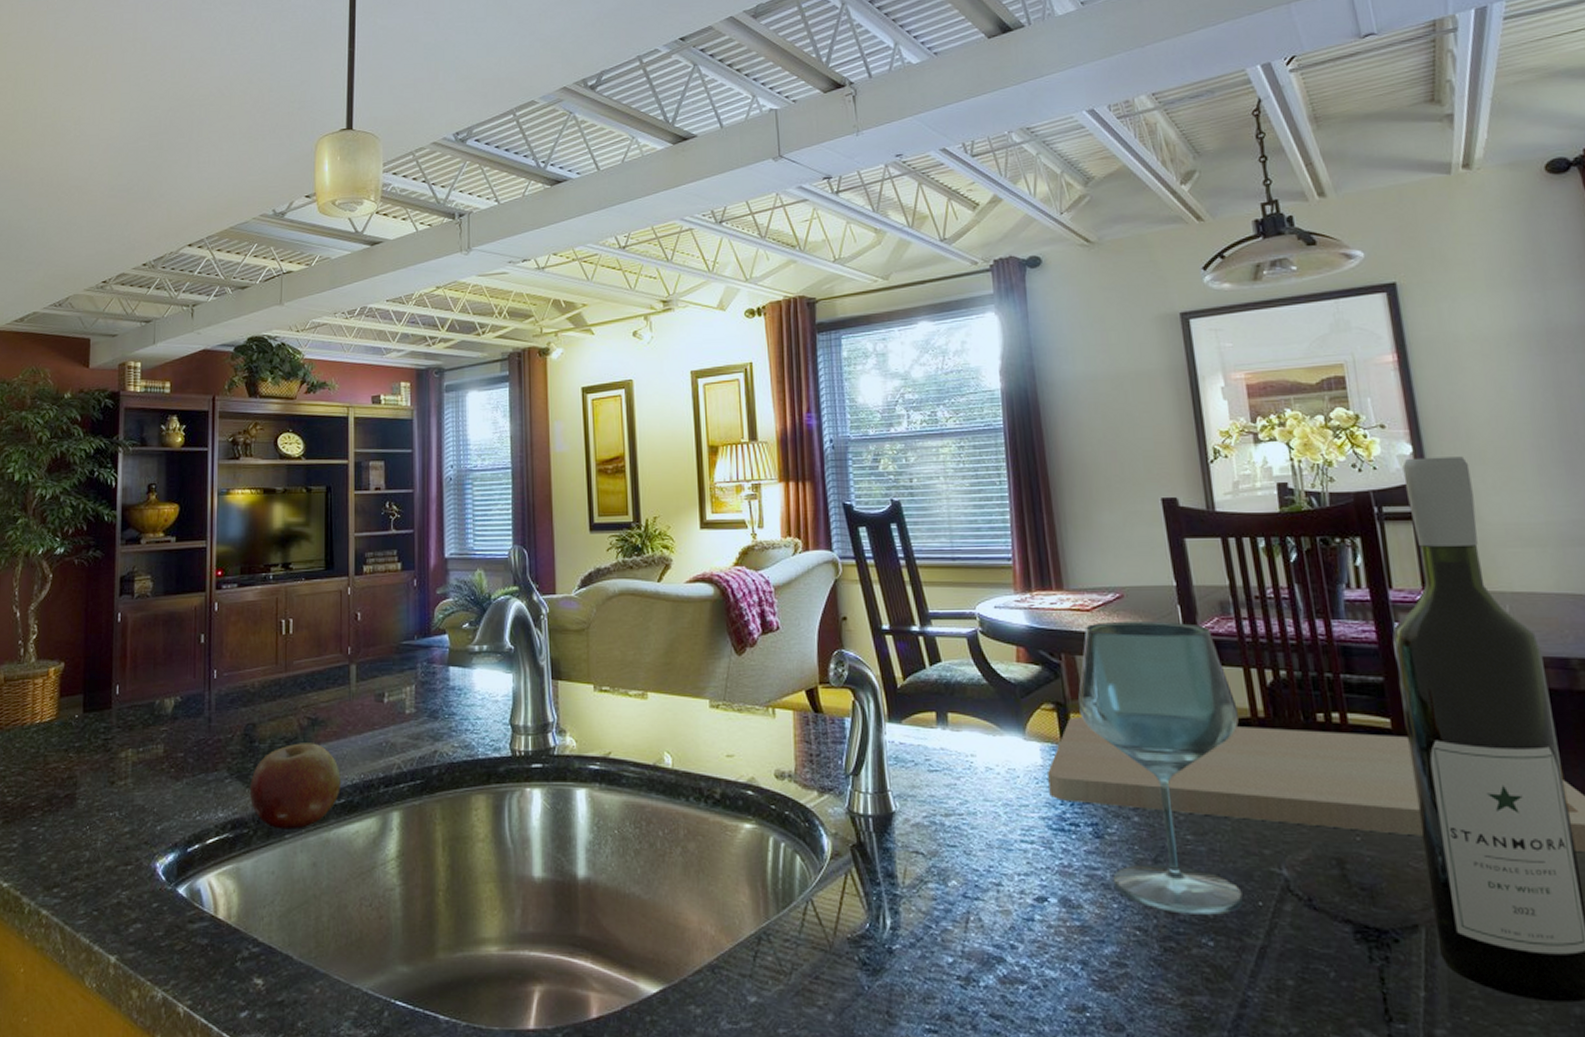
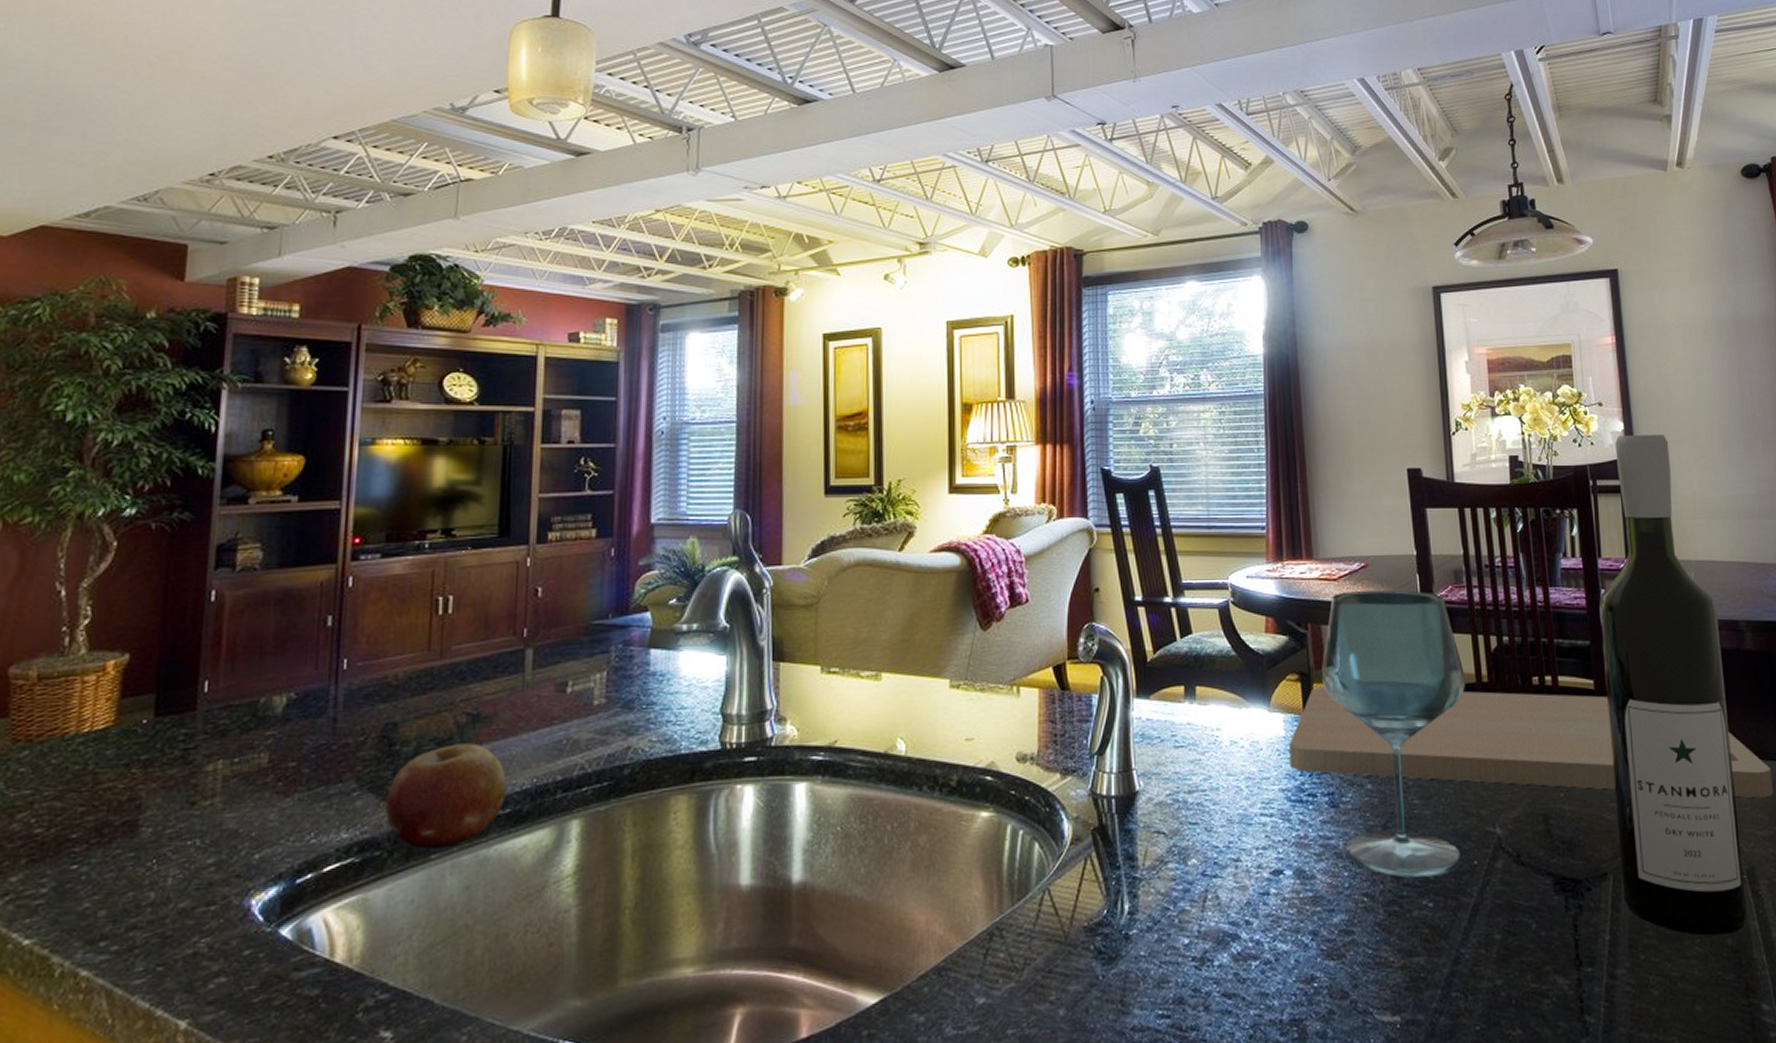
books: none [317,461,343,493] -> present [492,407,527,446]

